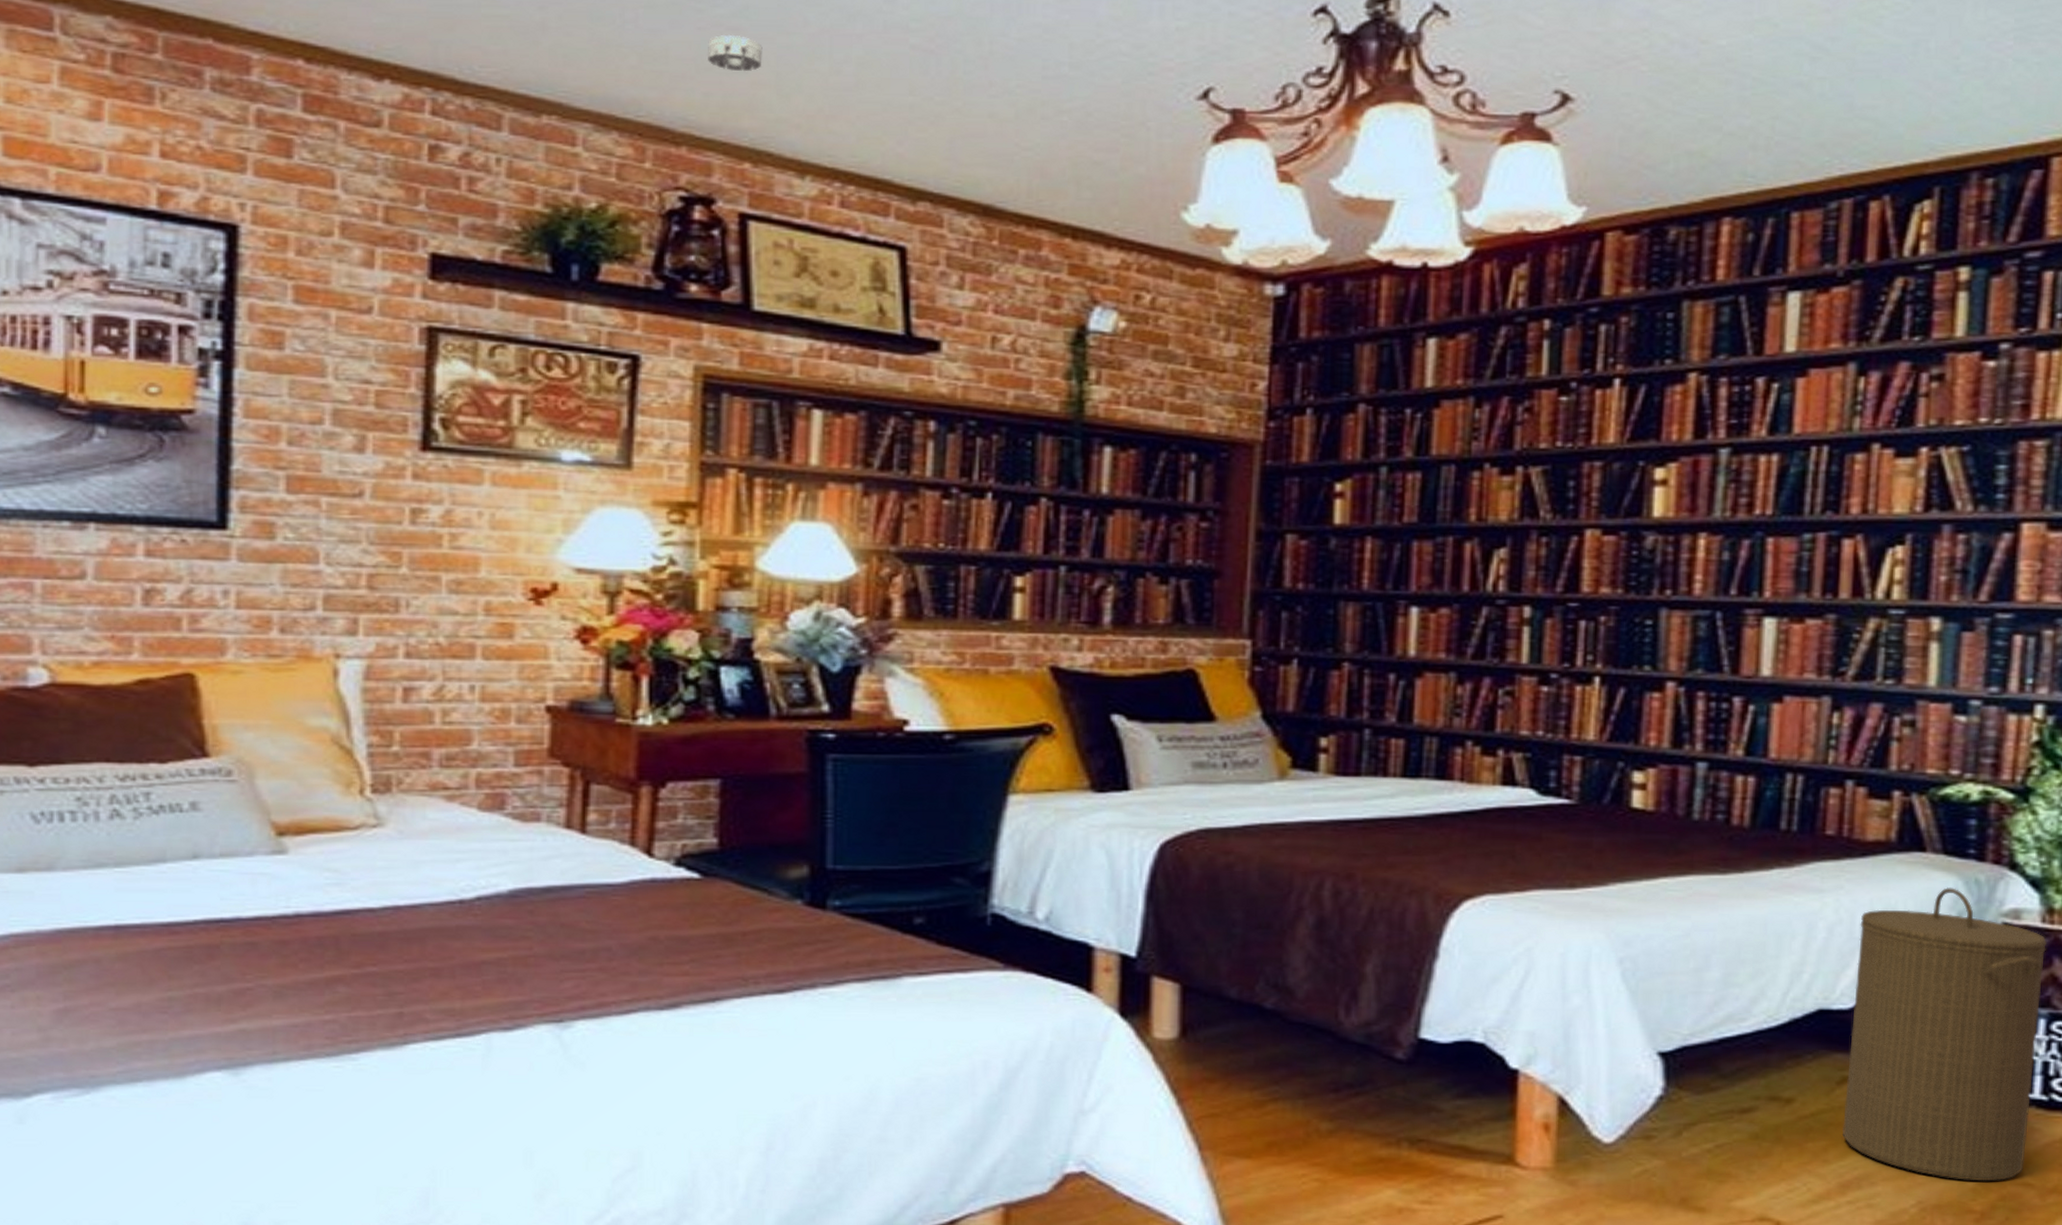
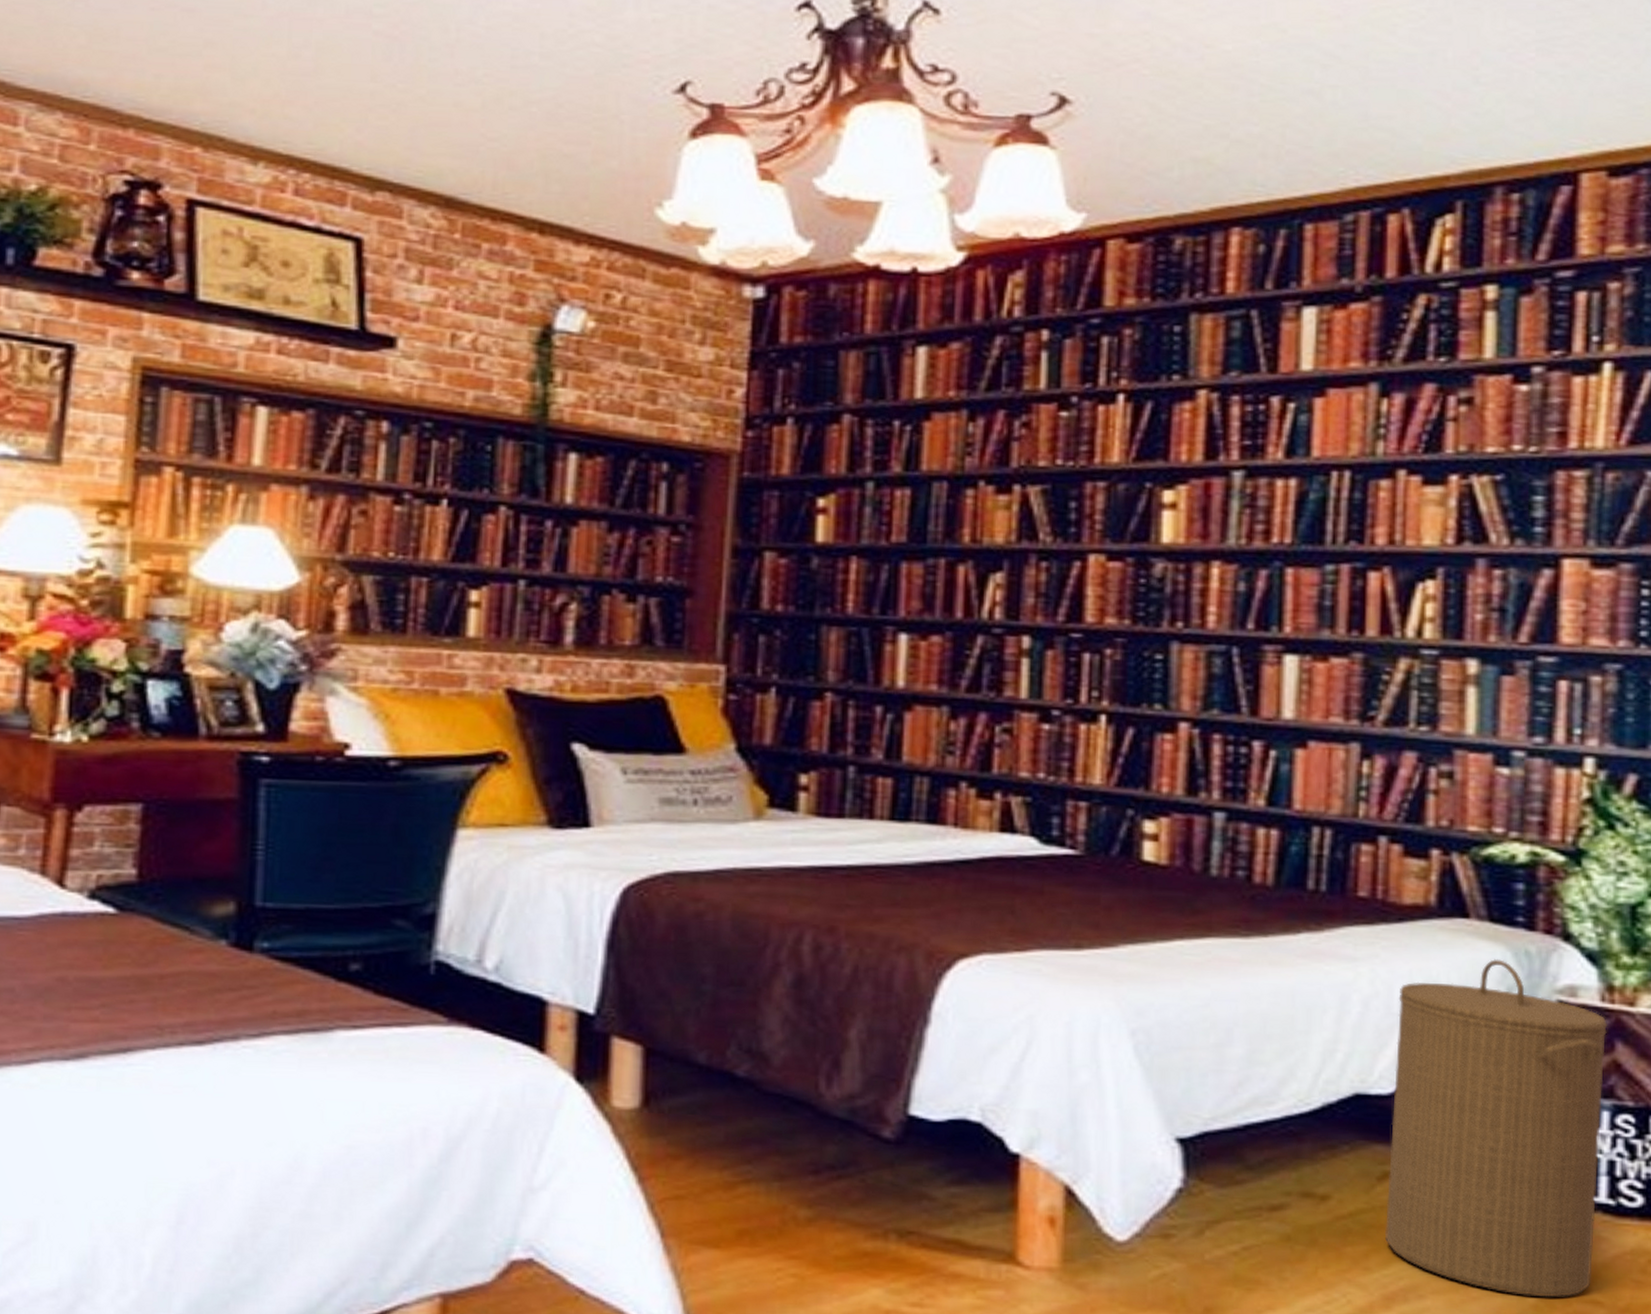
smoke detector: present [707,34,763,71] -> none [159,15,218,53]

